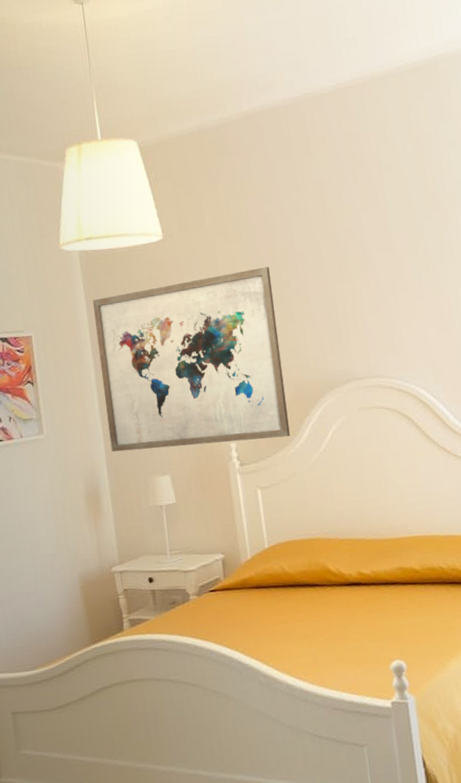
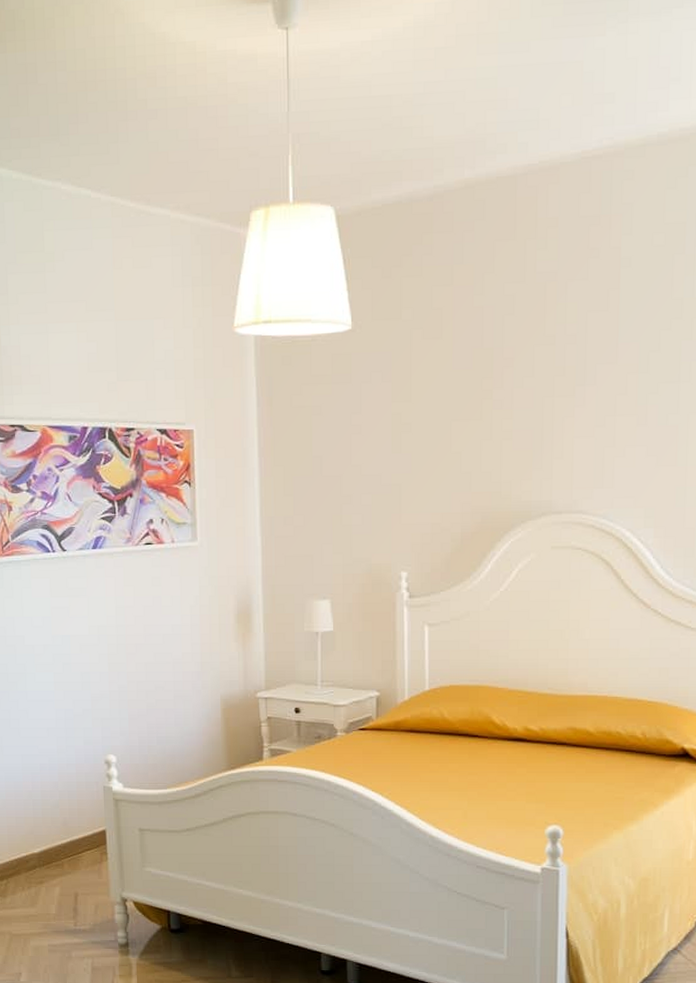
wall art: present [93,267,290,452] -> none [265,372,471,571]

